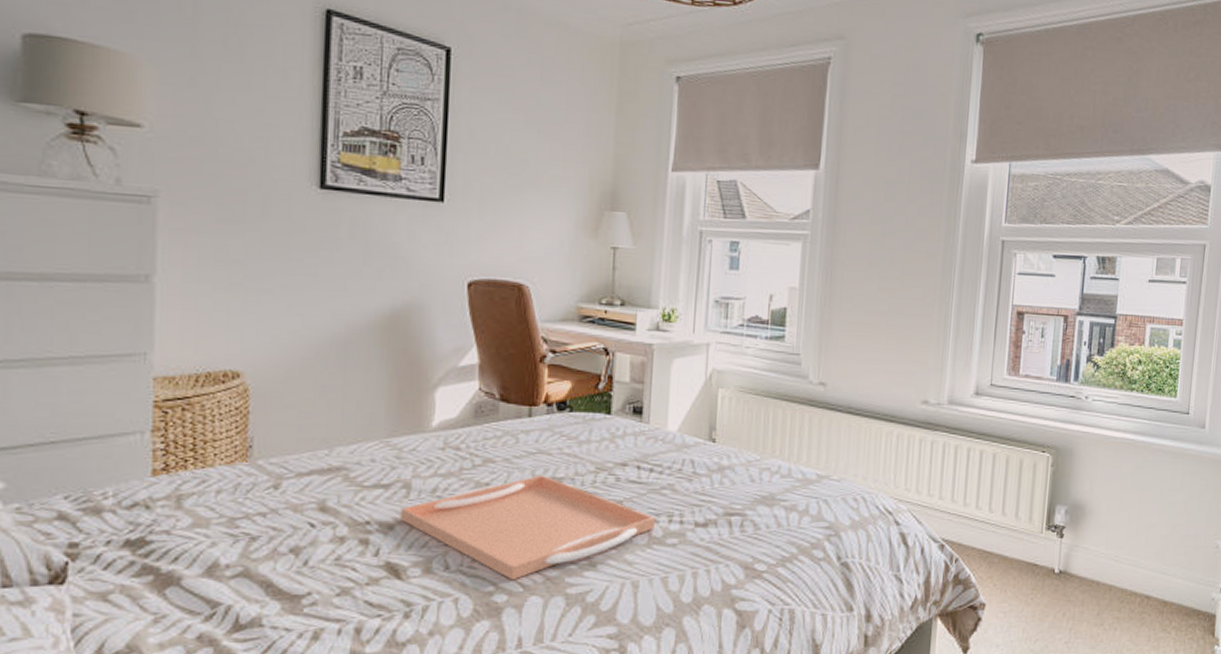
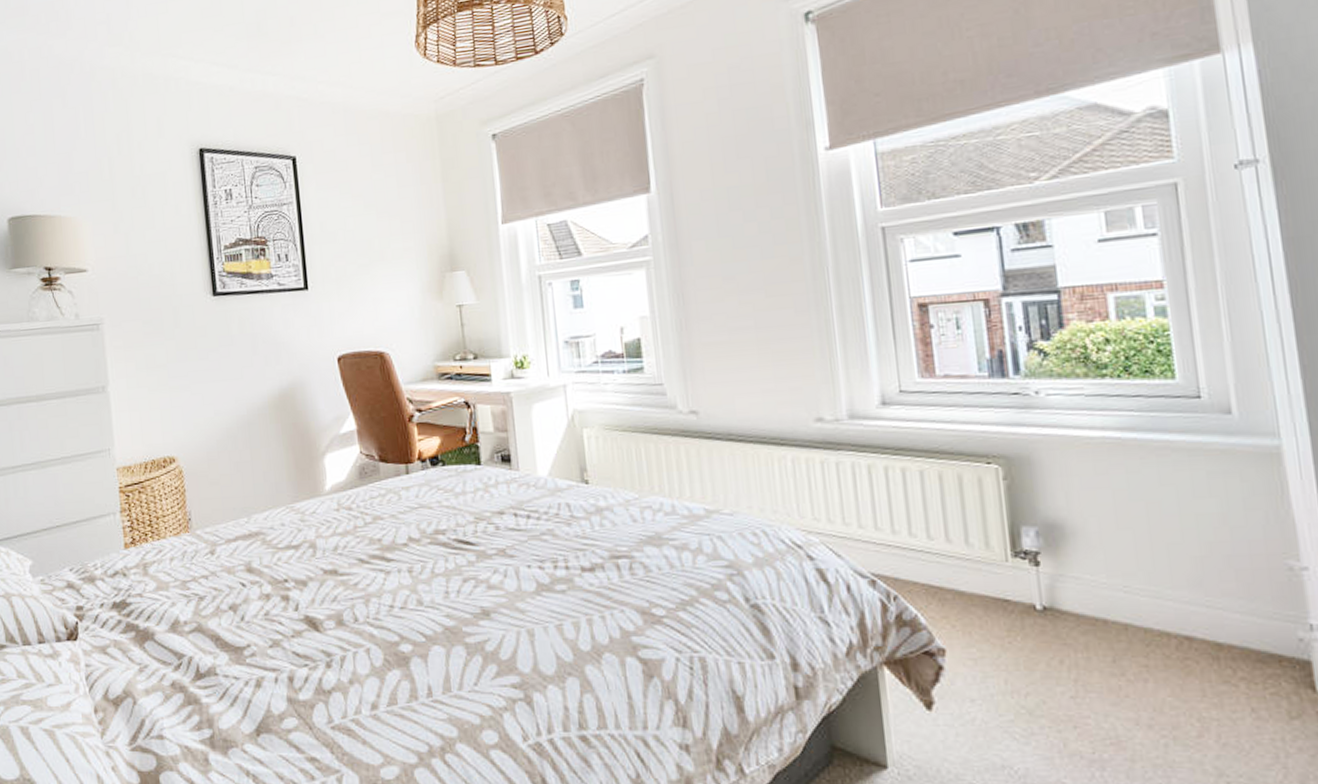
serving tray: present [400,474,656,581] -> none [310,528,542,631]

